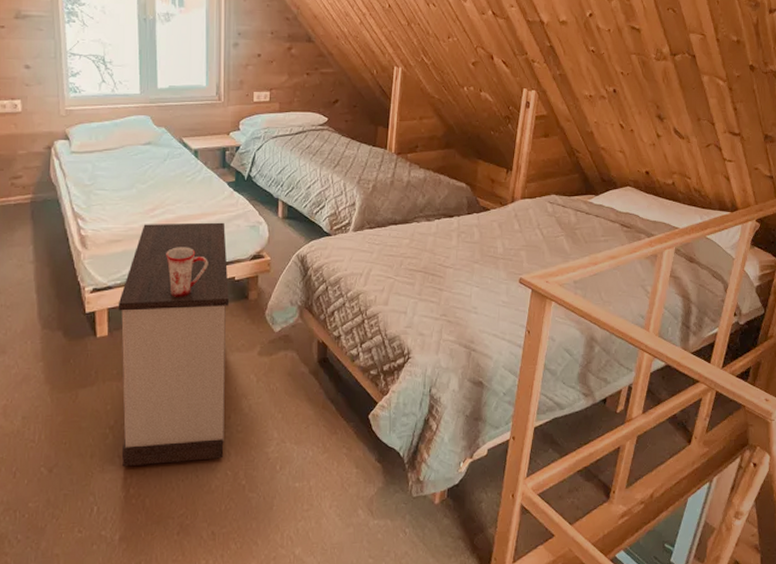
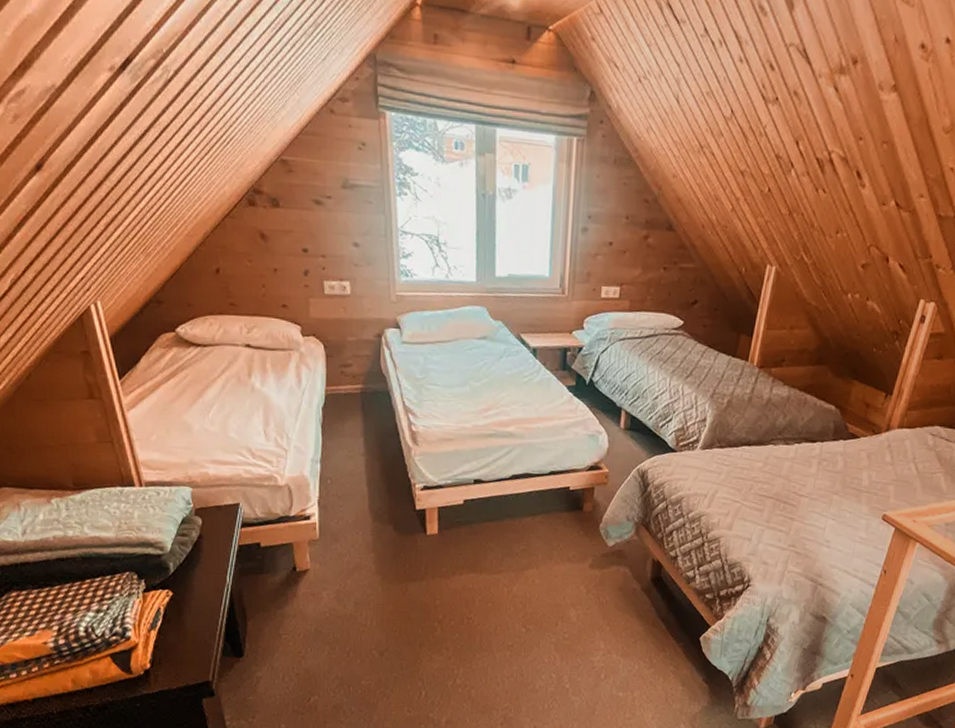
nightstand: present [118,222,229,467] -> none [448,424,563,662]
mug: present [166,247,209,298] -> none [499,451,543,504]

